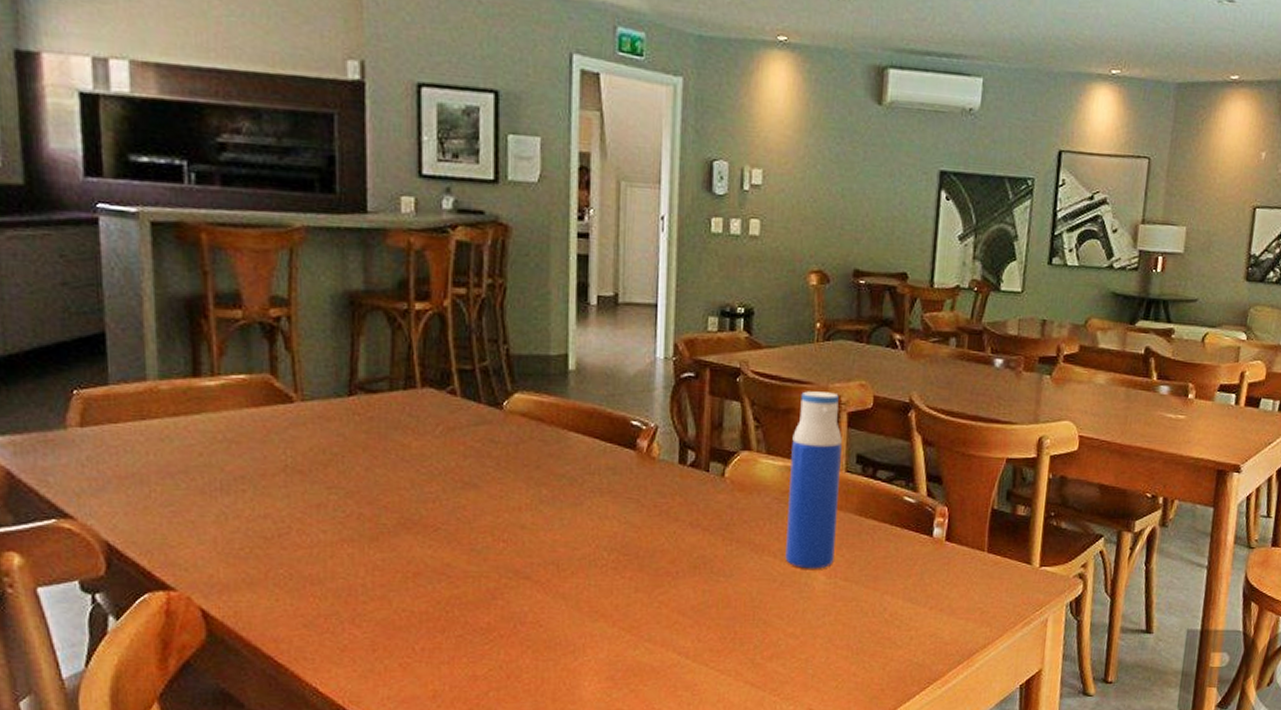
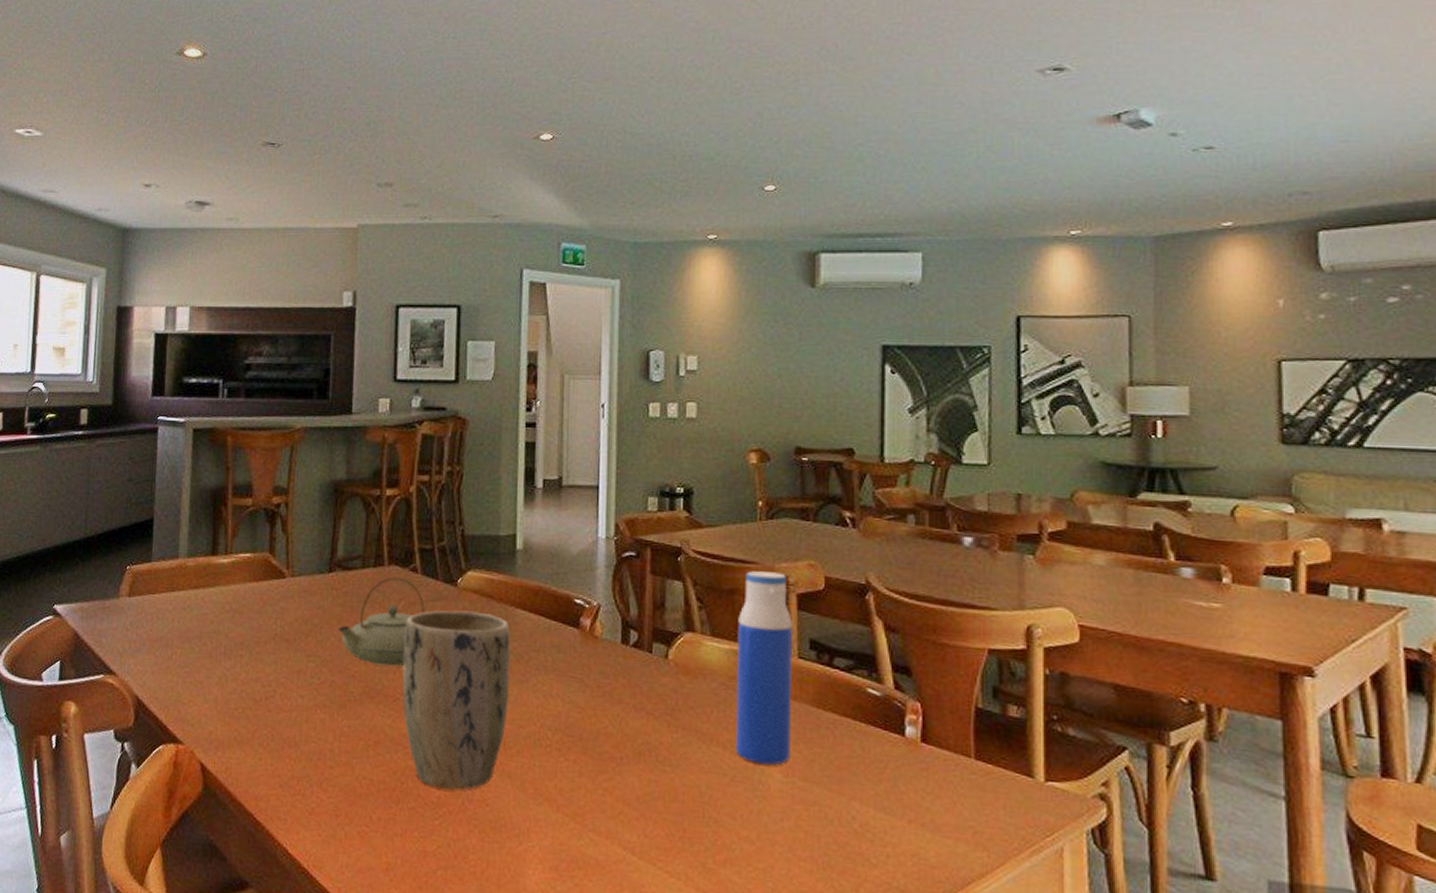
teapot: none [364,399,466,495] -> present [338,576,425,666]
plant pot: none [444,435,564,614] -> present [402,610,511,790]

